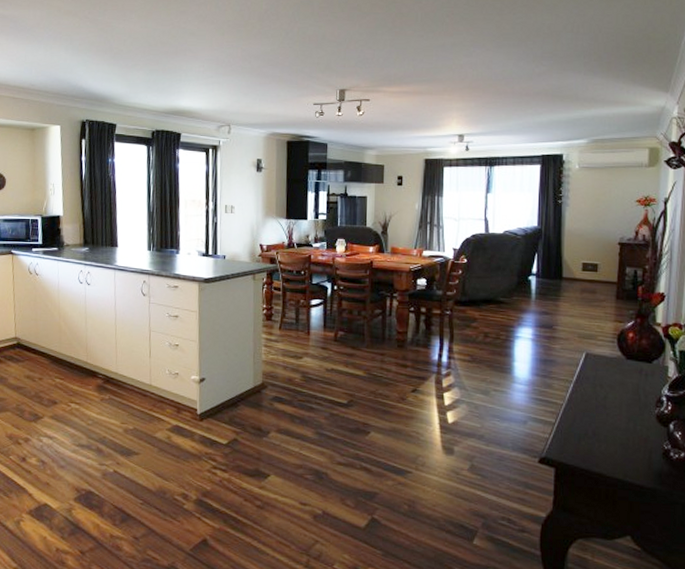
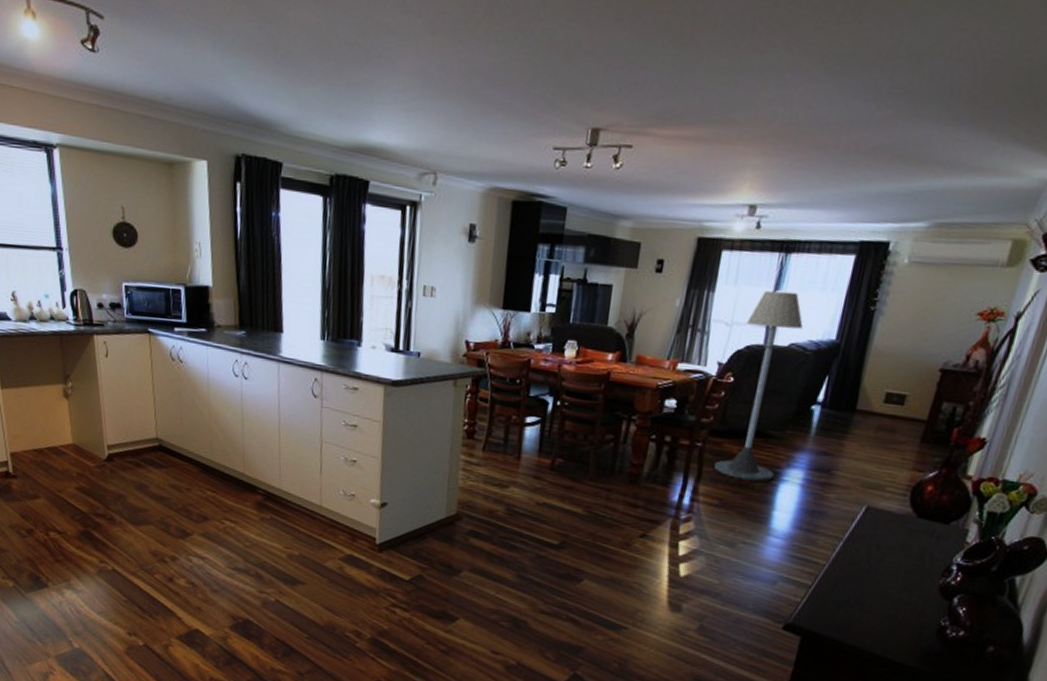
floor lamp: none [463,193,511,339] -> present [714,290,803,482]

